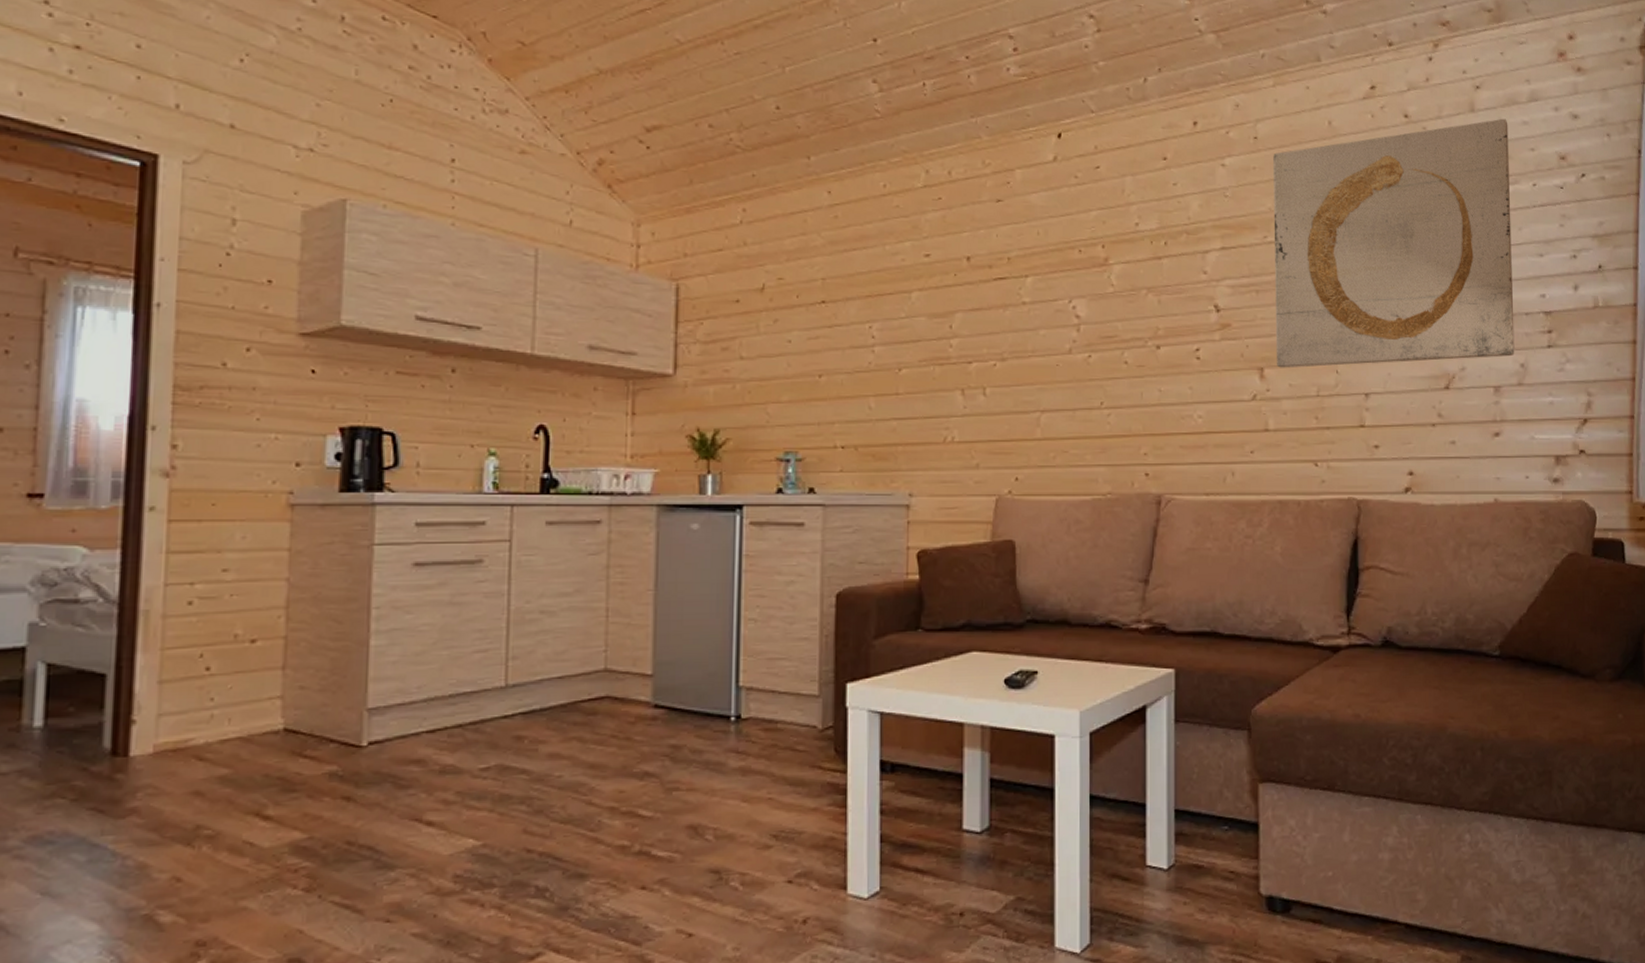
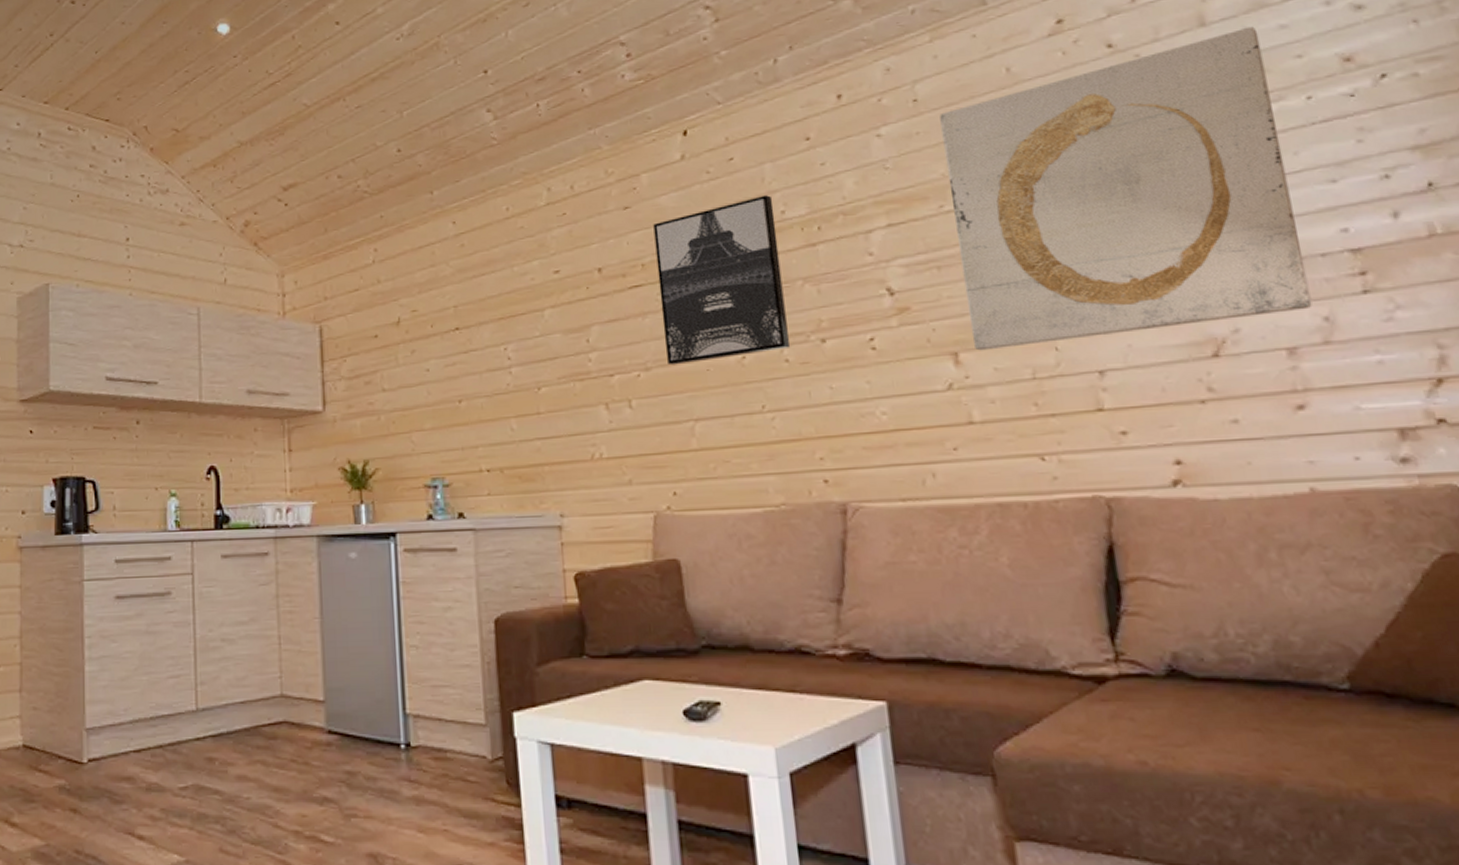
wall art: none [1021,206,1131,358] -> present [653,195,791,365]

